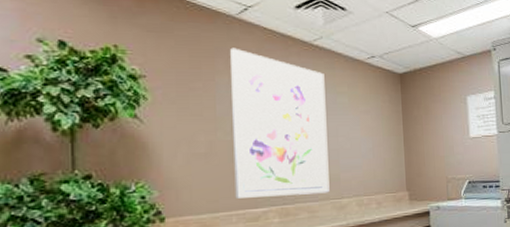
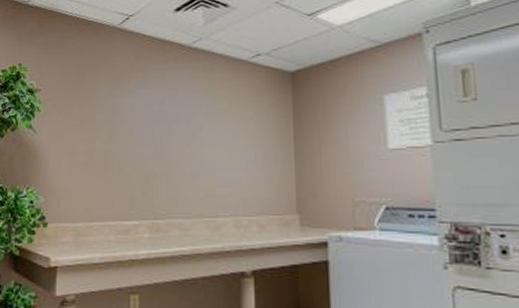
wall art: present [230,47,330,199] -> none [108,57,204,210]

